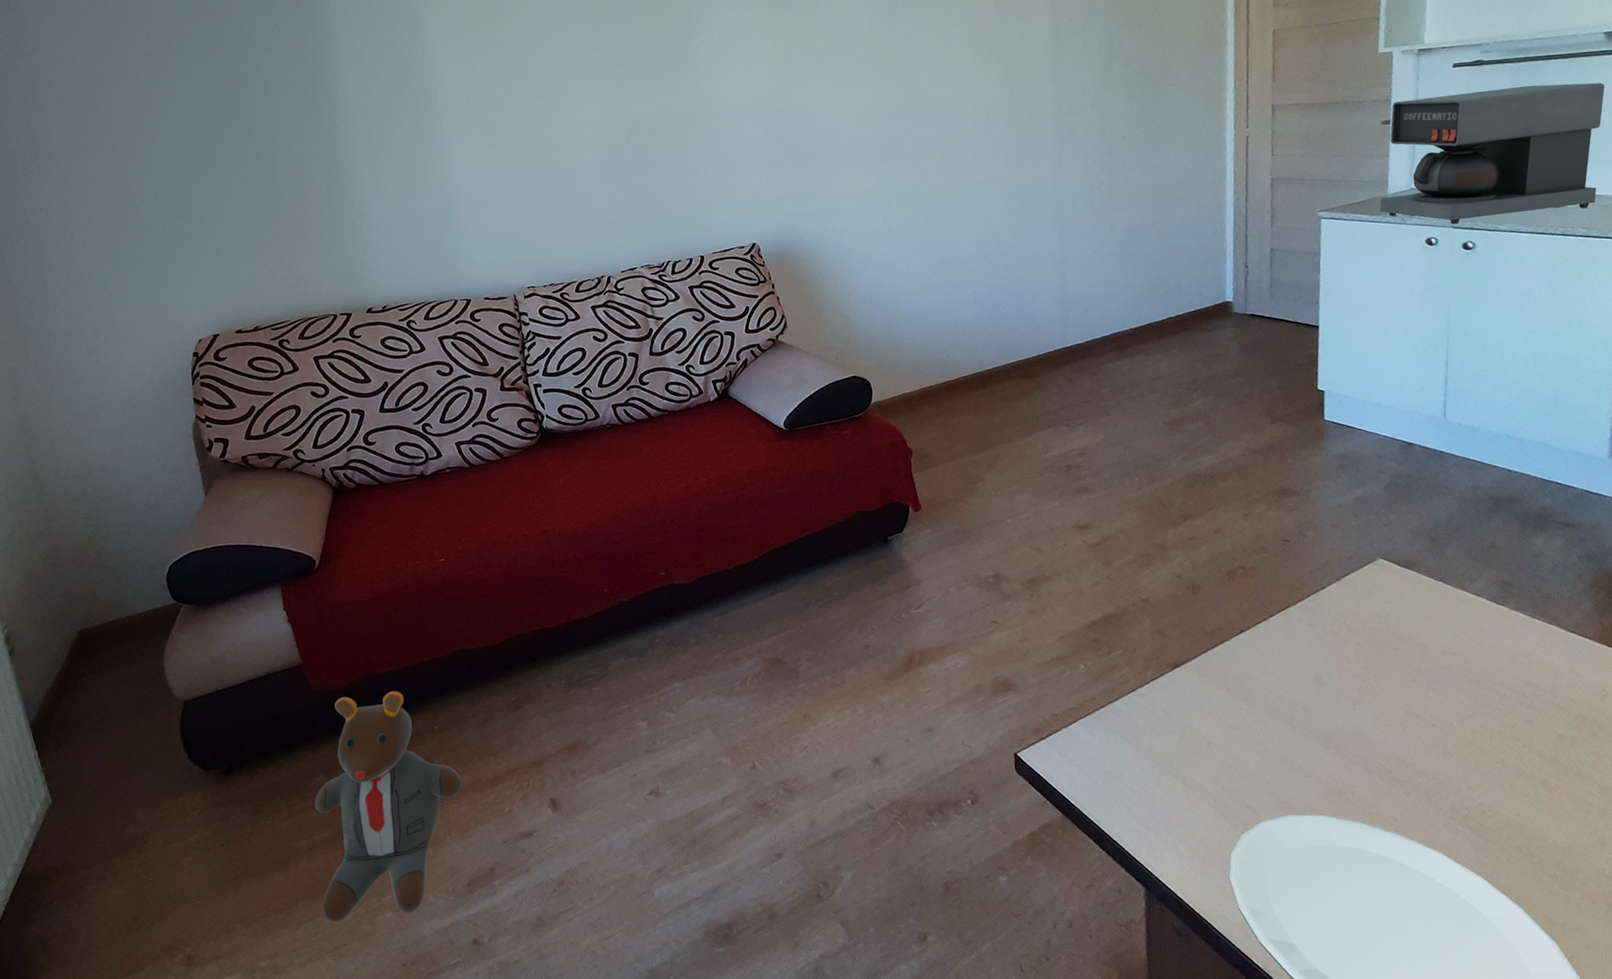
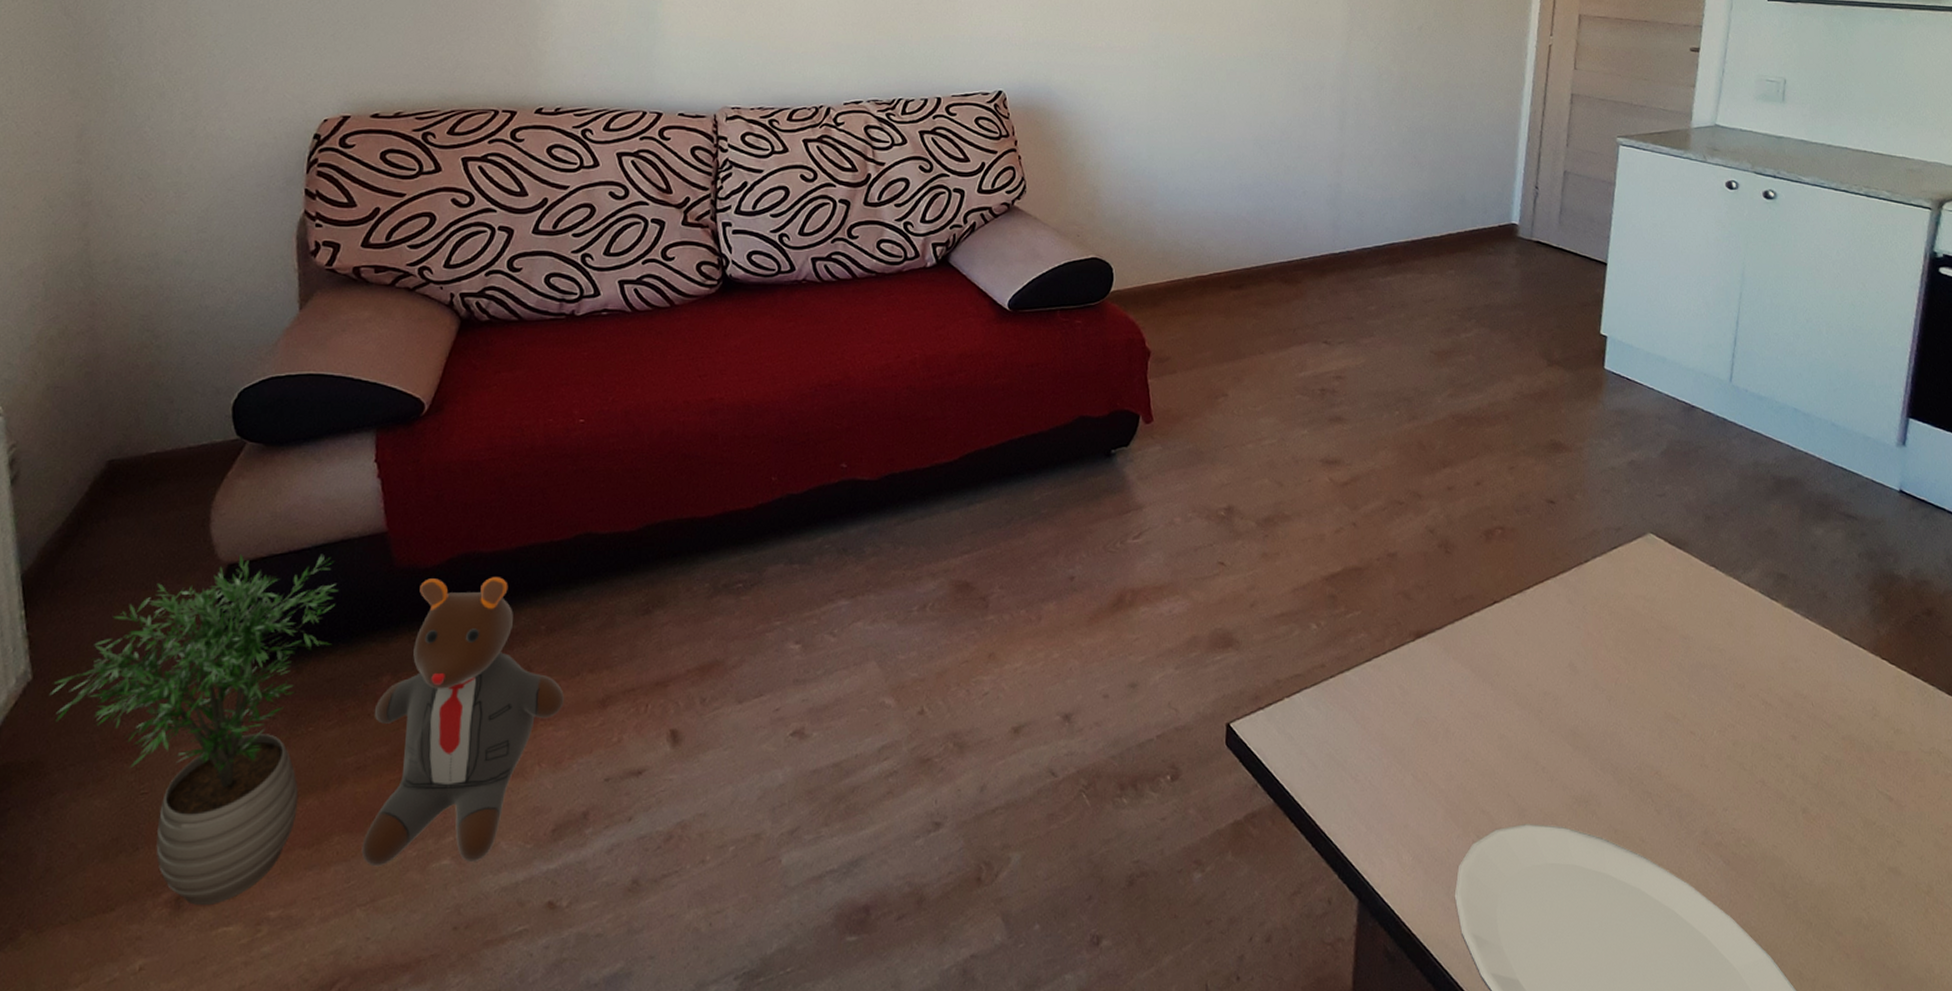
potted plant: none [67,687,273,962] -> present [49,553,339,906]
coffee maker: present [1379,82,1605,224] -> none [1681,29,1918,170]

